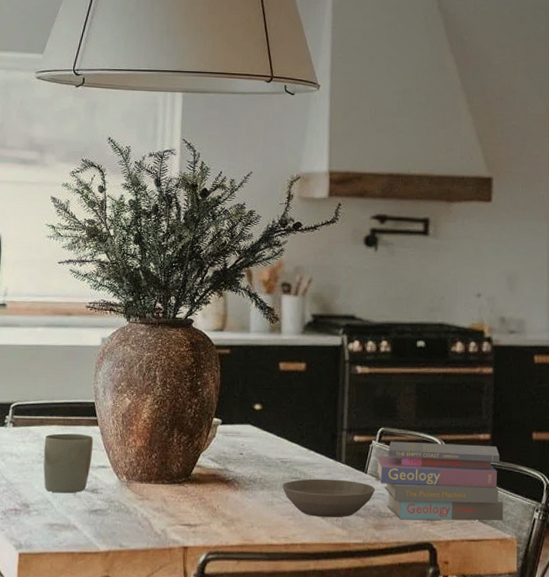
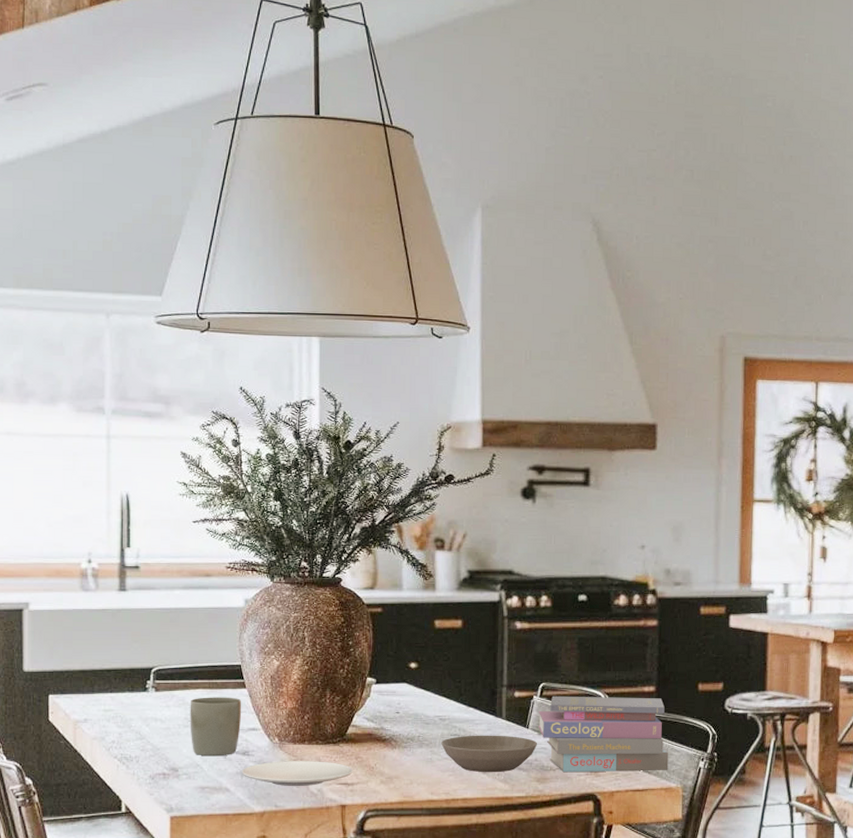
plate: none [89,500,196,527] -> present [242,761,353,787]

